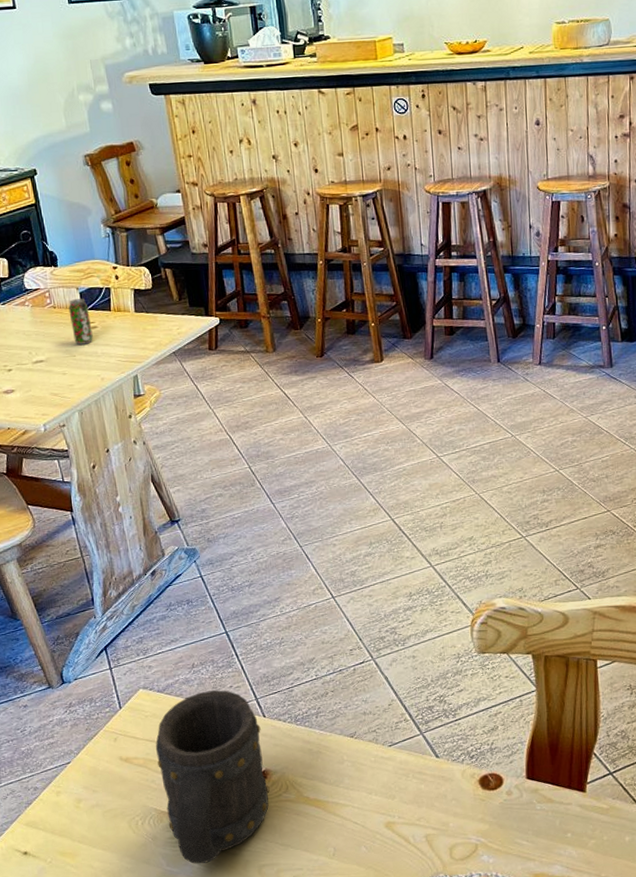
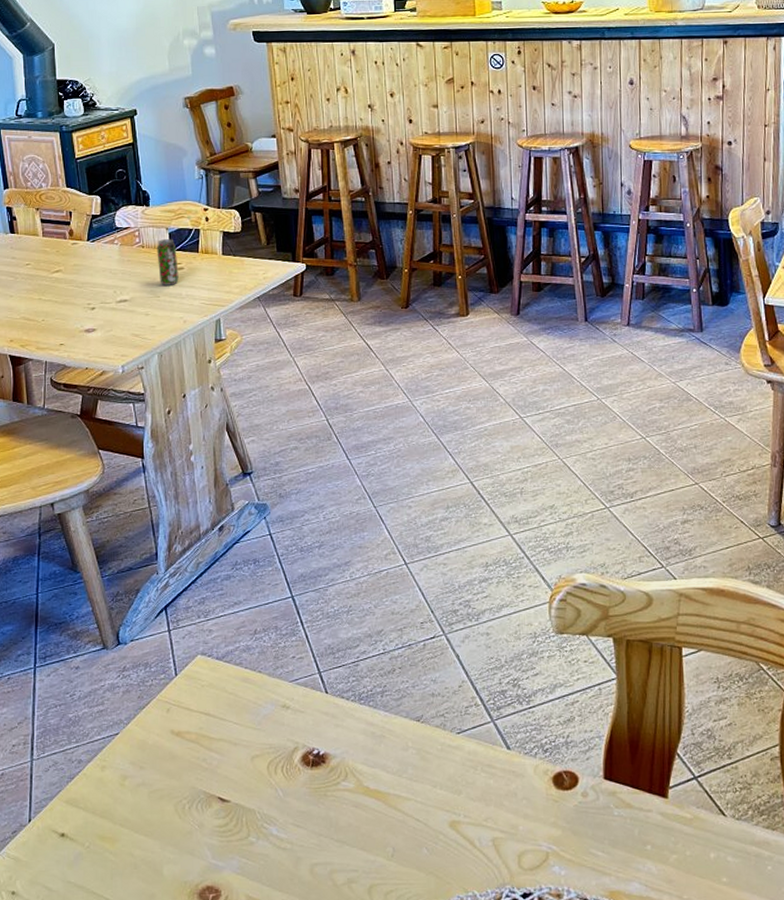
beer mug: present [155,690,270,864] -> none [209,660,328,859]

